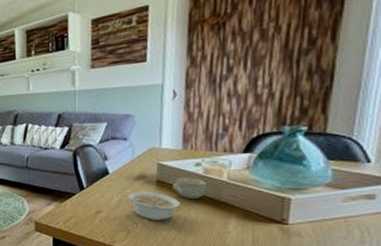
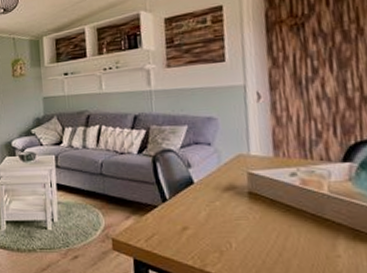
legume: present [128,191,180,221] -> none [217,204,278,241]
cup: present [173,177,206,200] -> none [267,189,306,216]

